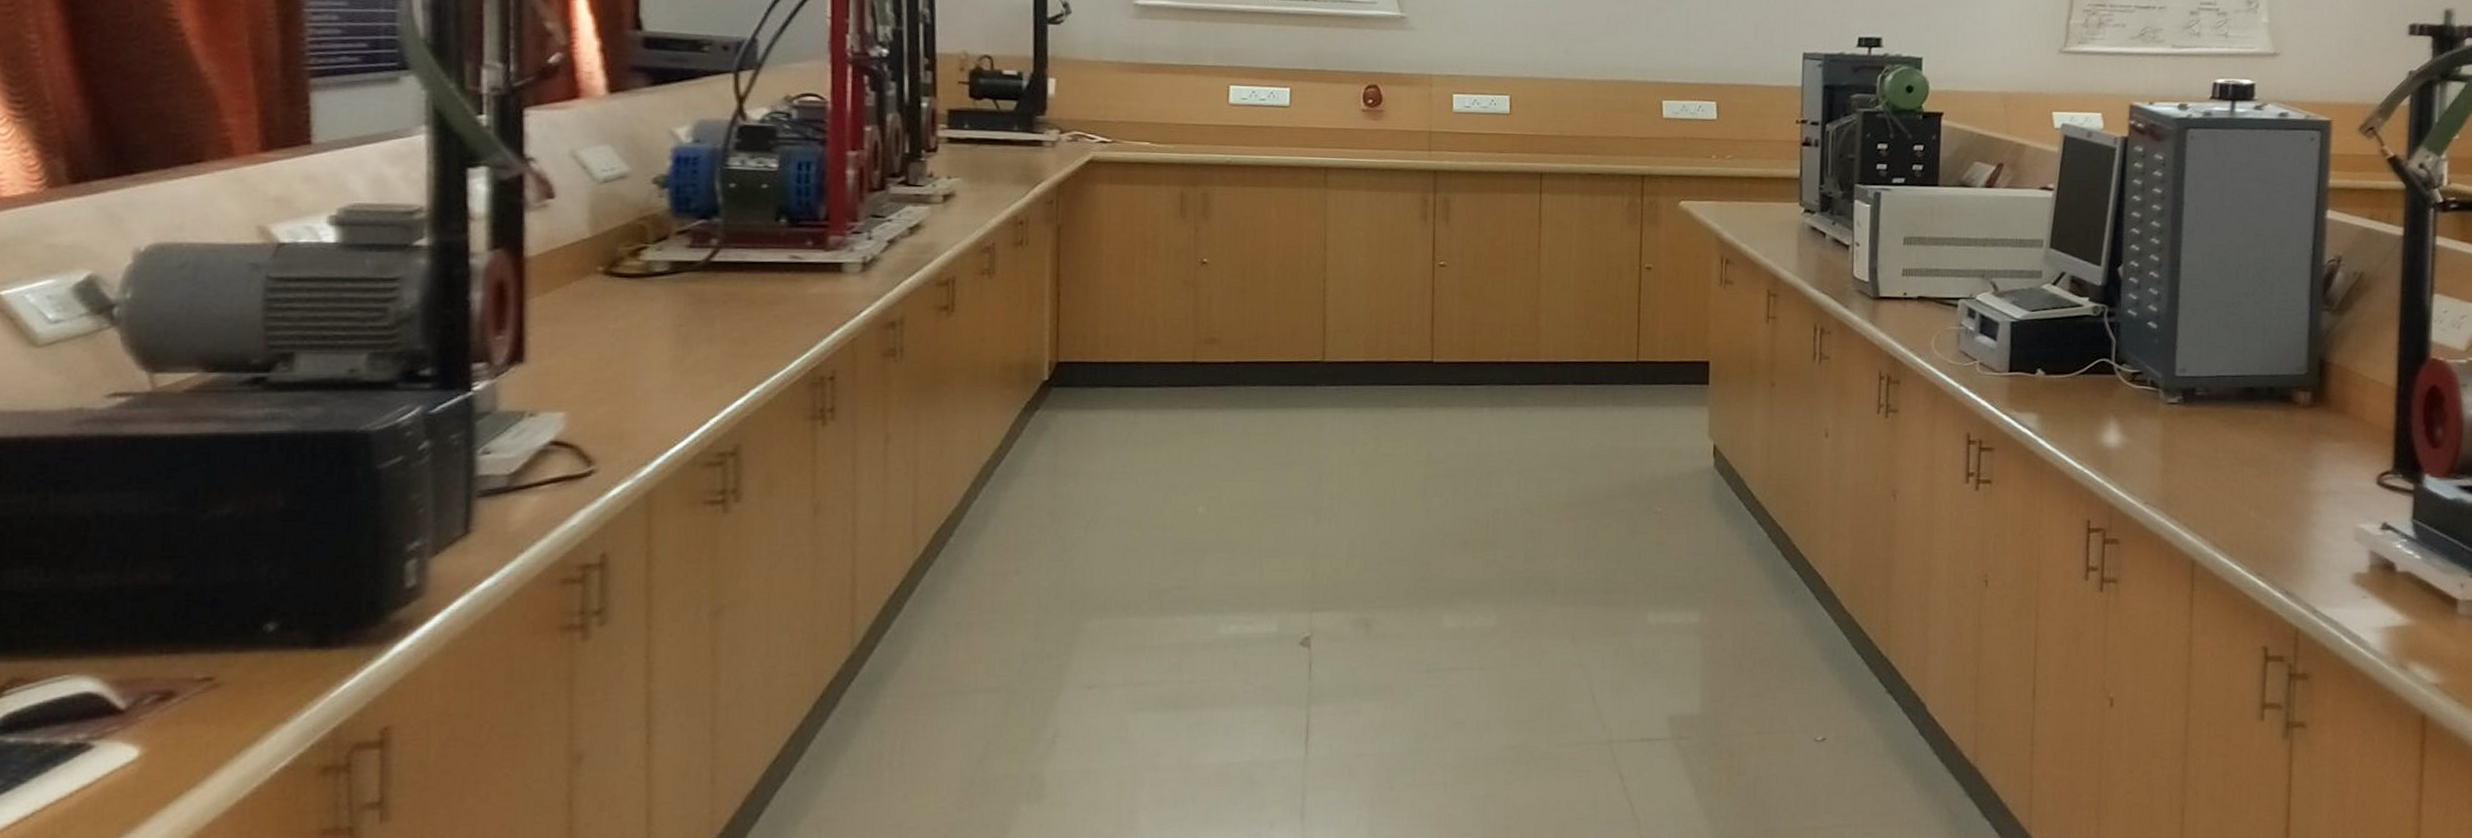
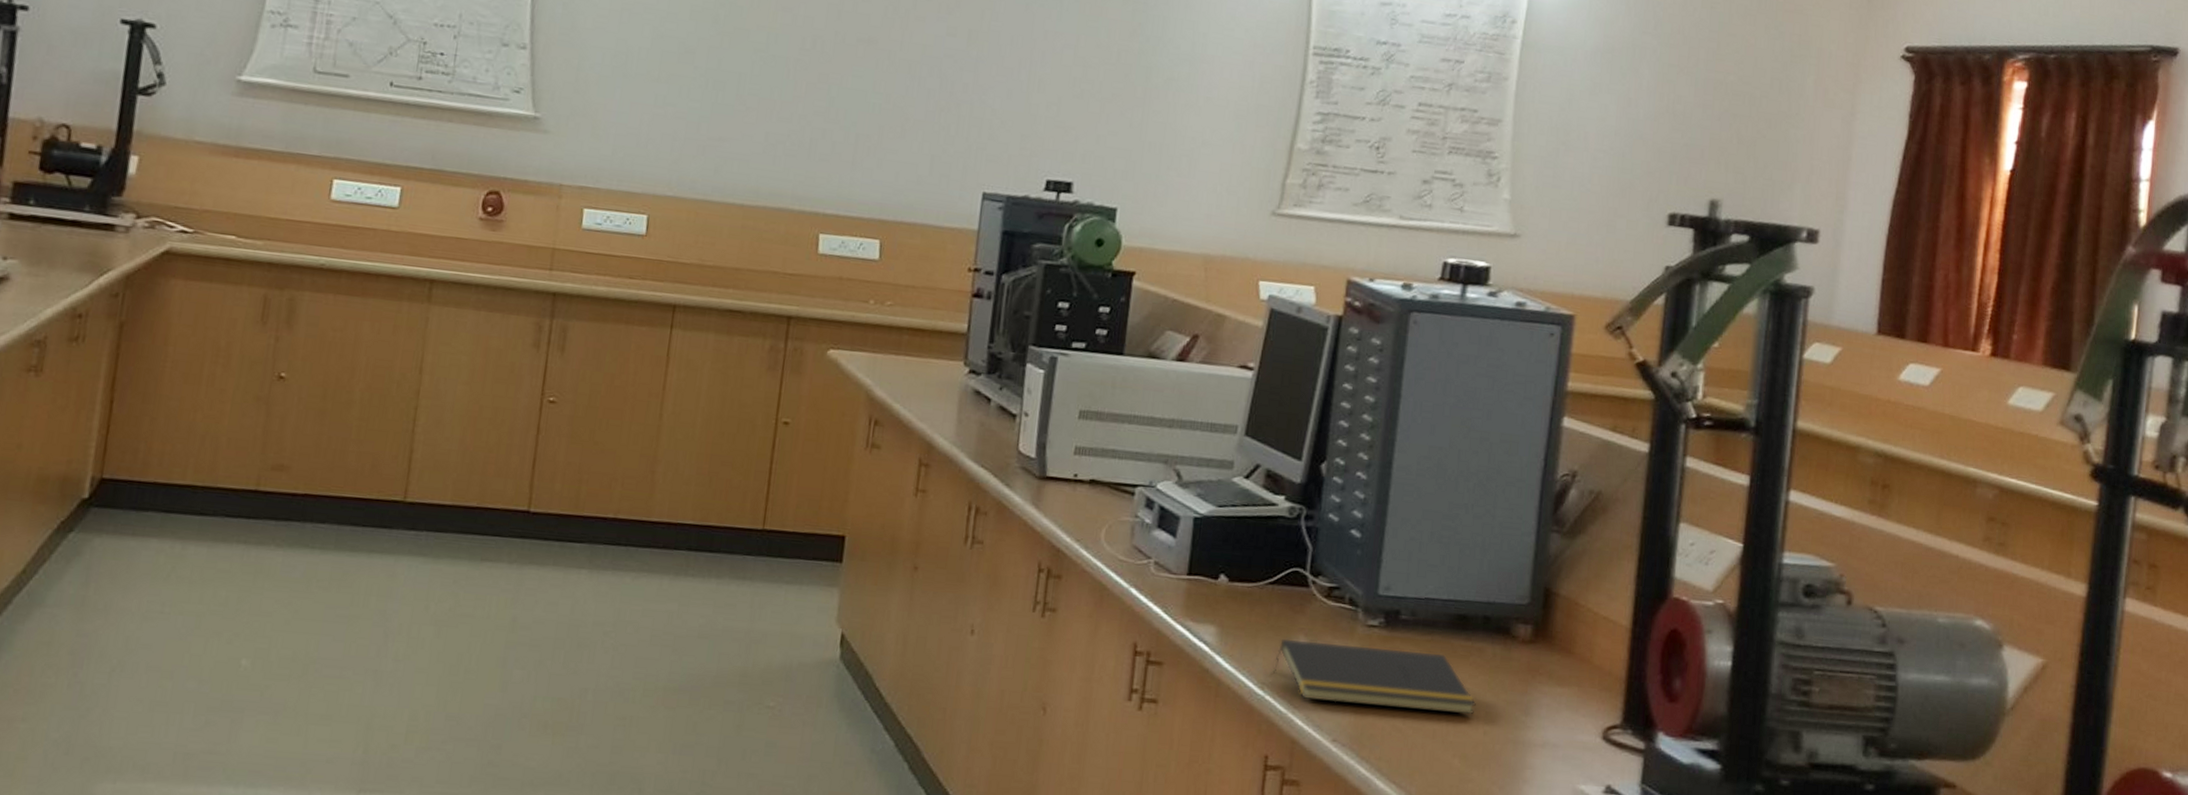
notepad: none [2088,420,2266,471] -> present [1272,638,1476,714]

